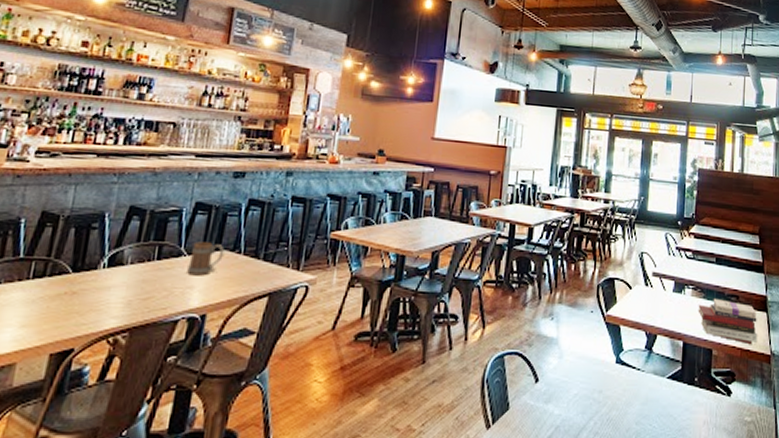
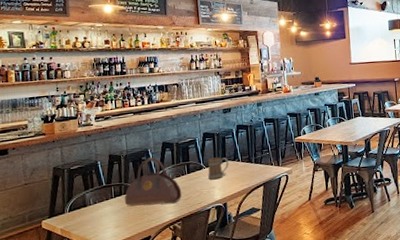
handbag: none [47,225,142,303] -> present [125,157,182,206]

